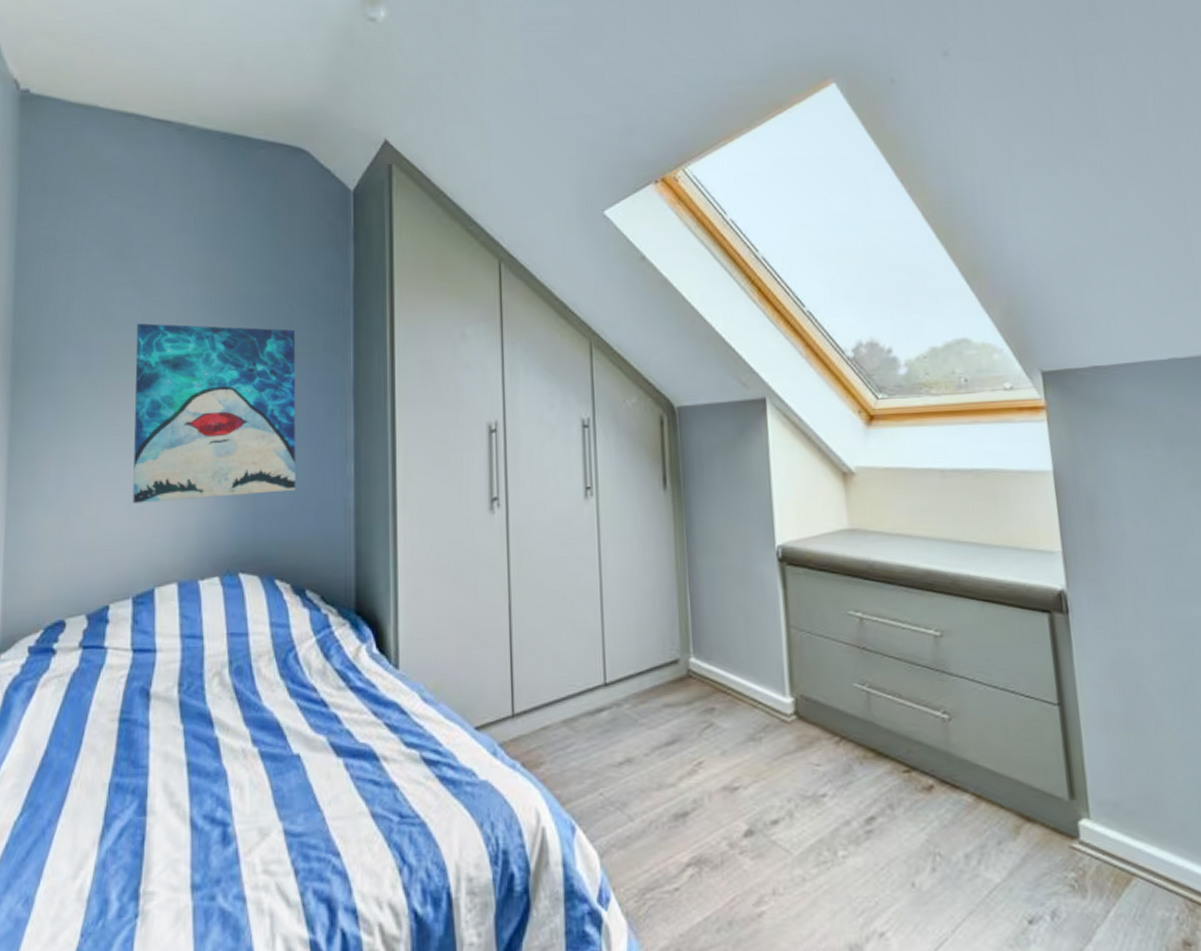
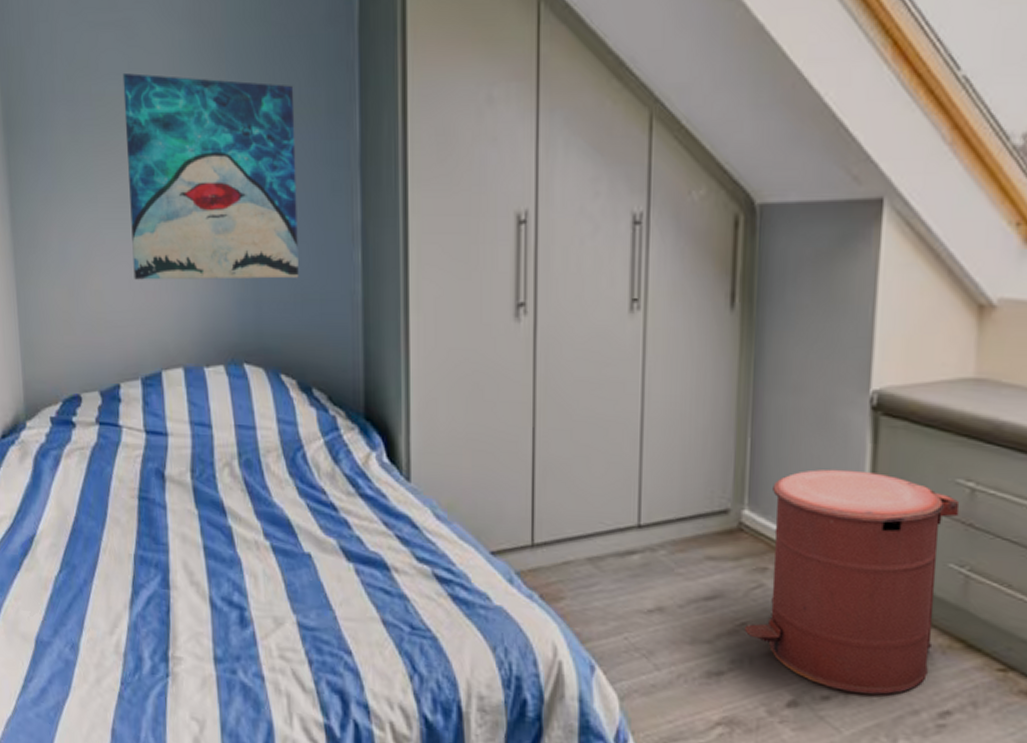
trash can: none [701,613,855,813] -> present [744,469,960,695]

